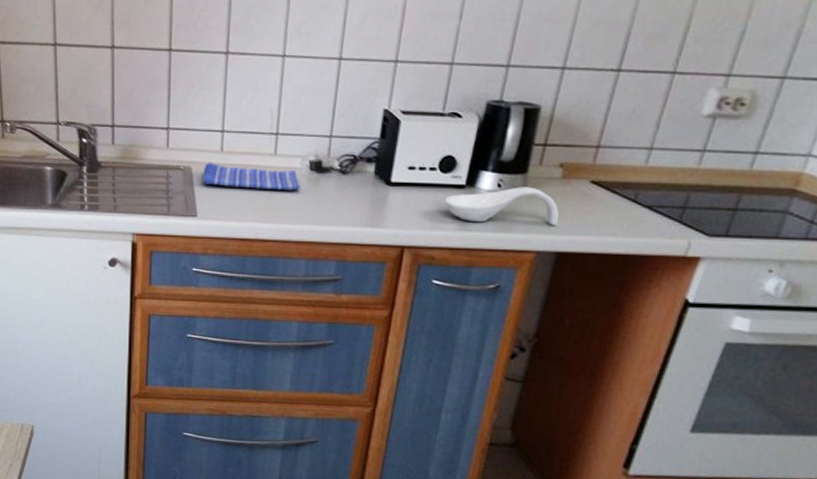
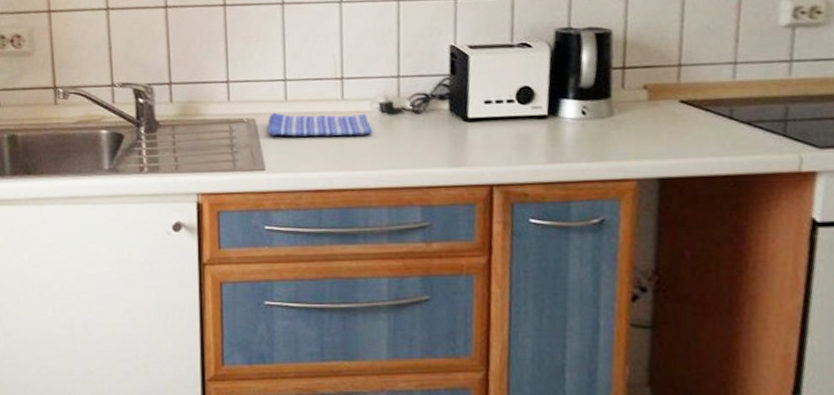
spoon rest: present [444,187,560,226] -> none [528,111,655,153]

